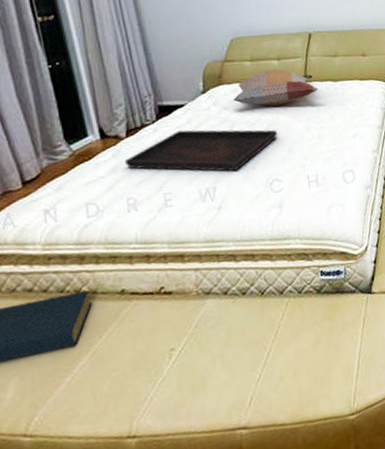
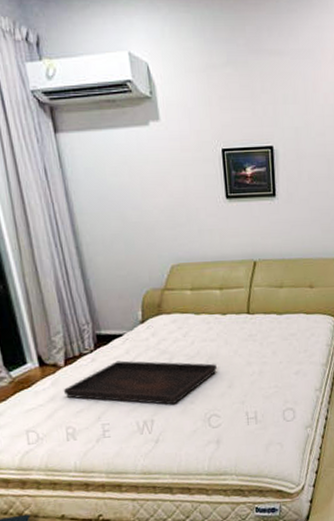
decorative pillow: present [233,69,319,107] -> none [172,299,262,339]

